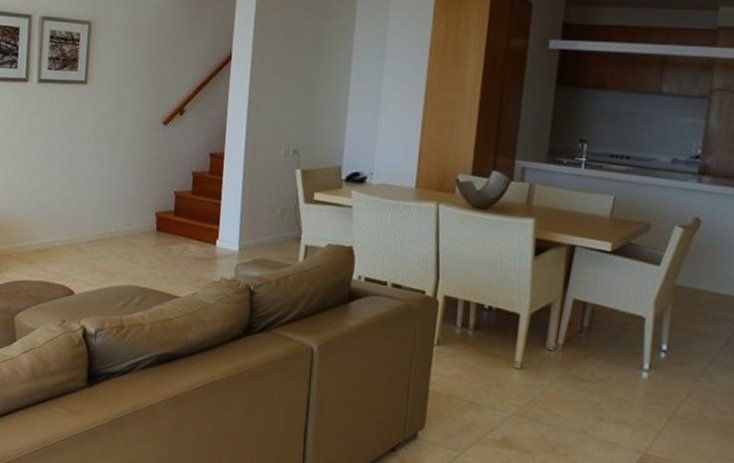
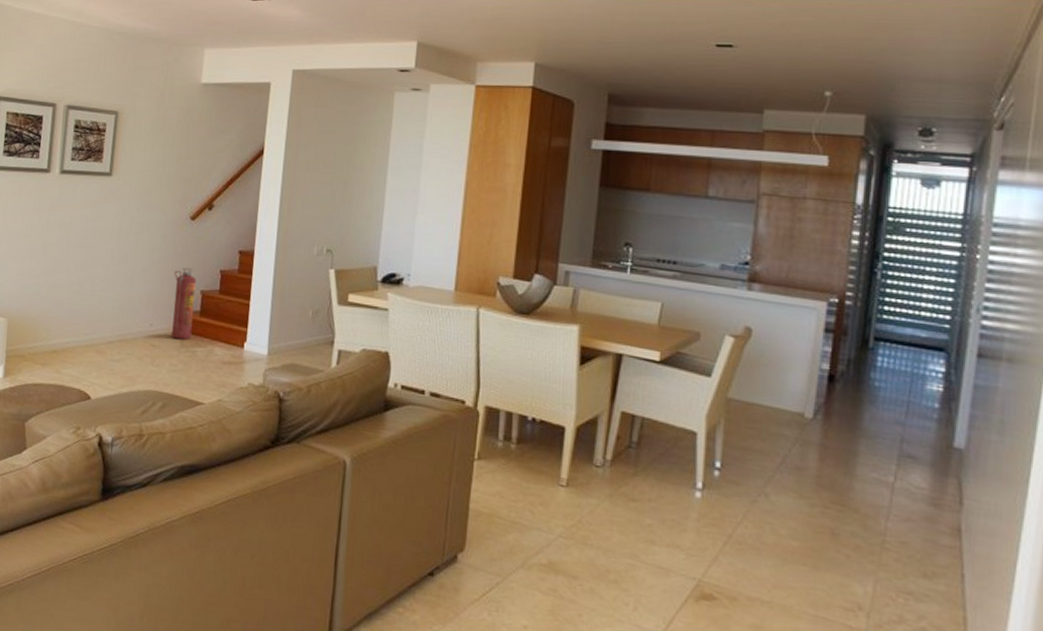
fire extinguisher: none [147,170,171,239] -> present [170,267,197,340]

